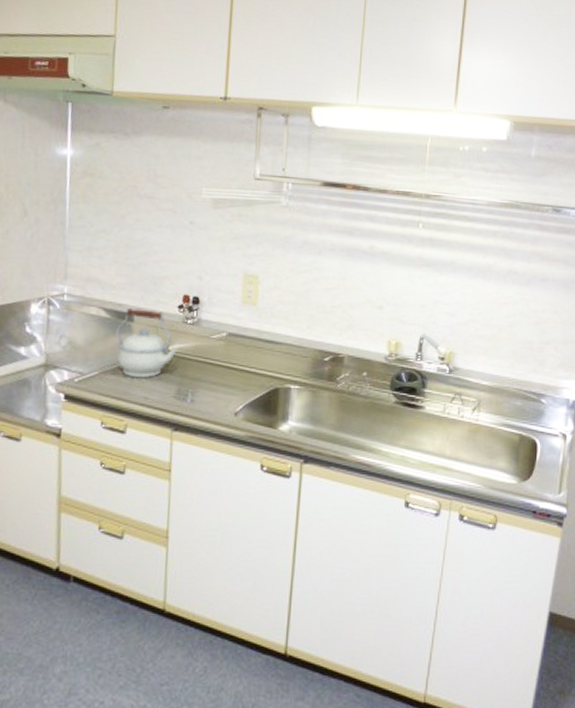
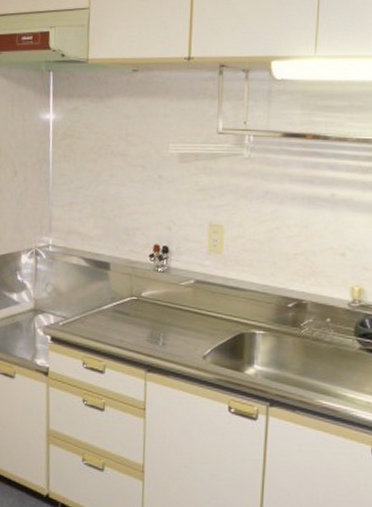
kettle: present [116,308,177,378] -> none [95,258,149,323]

